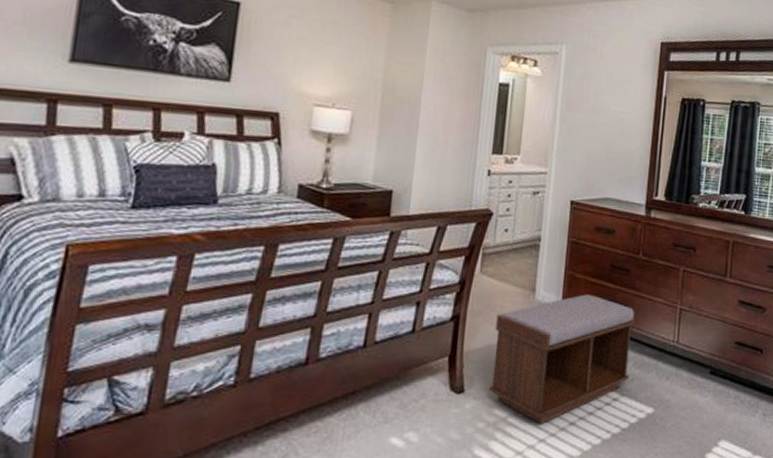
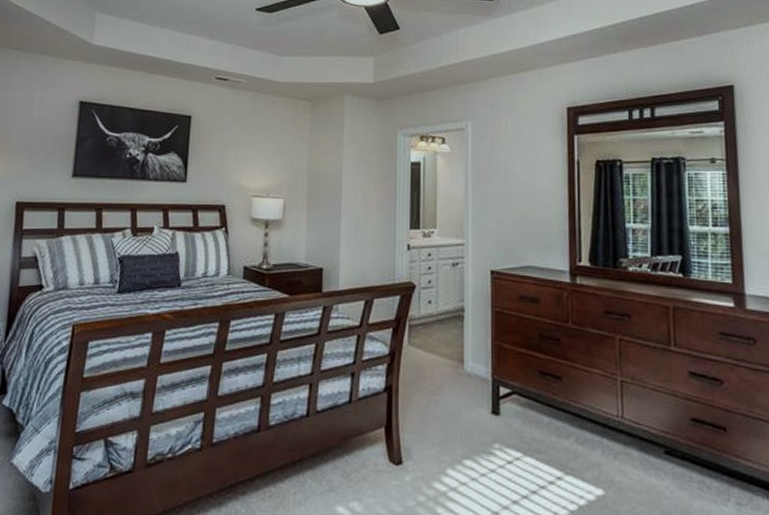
bench: present [490,294,636,424] -> none [427,365,573,501]

